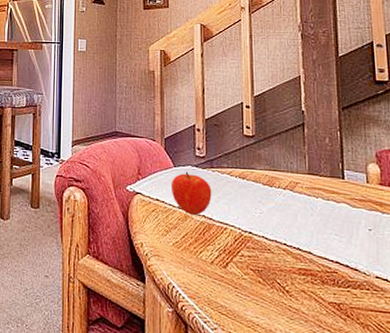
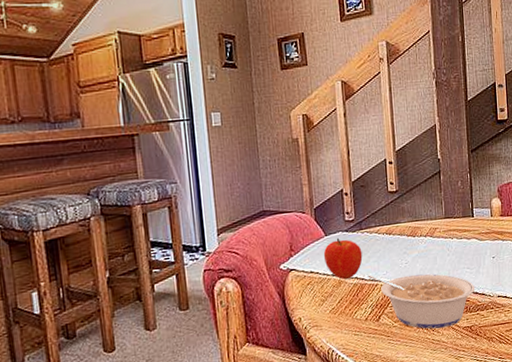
legume: none [216,215,346,297] -> present [368,273,475,329]

